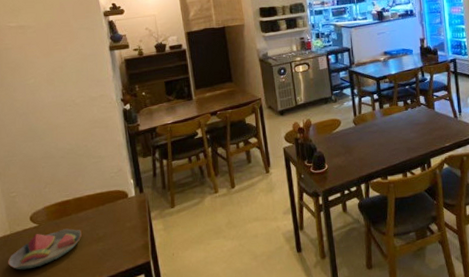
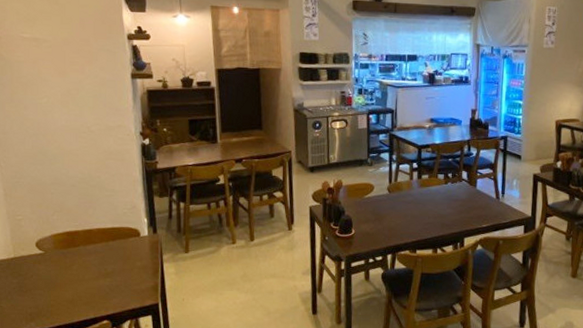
dish: present [7,228,82,270] -> none [10,259,89,295]

